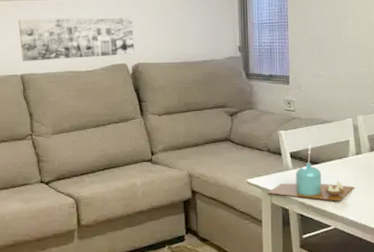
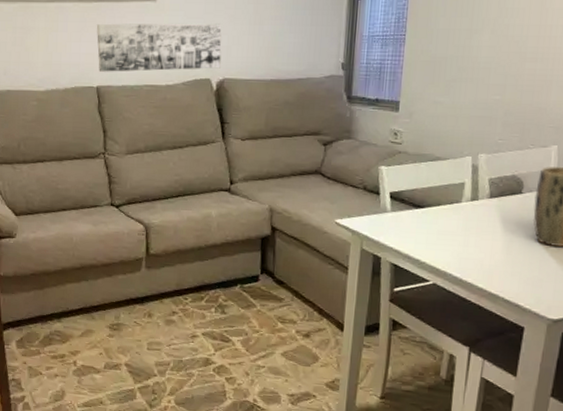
candle: present [266,143,354,201] -> none [357,183,464,254]

